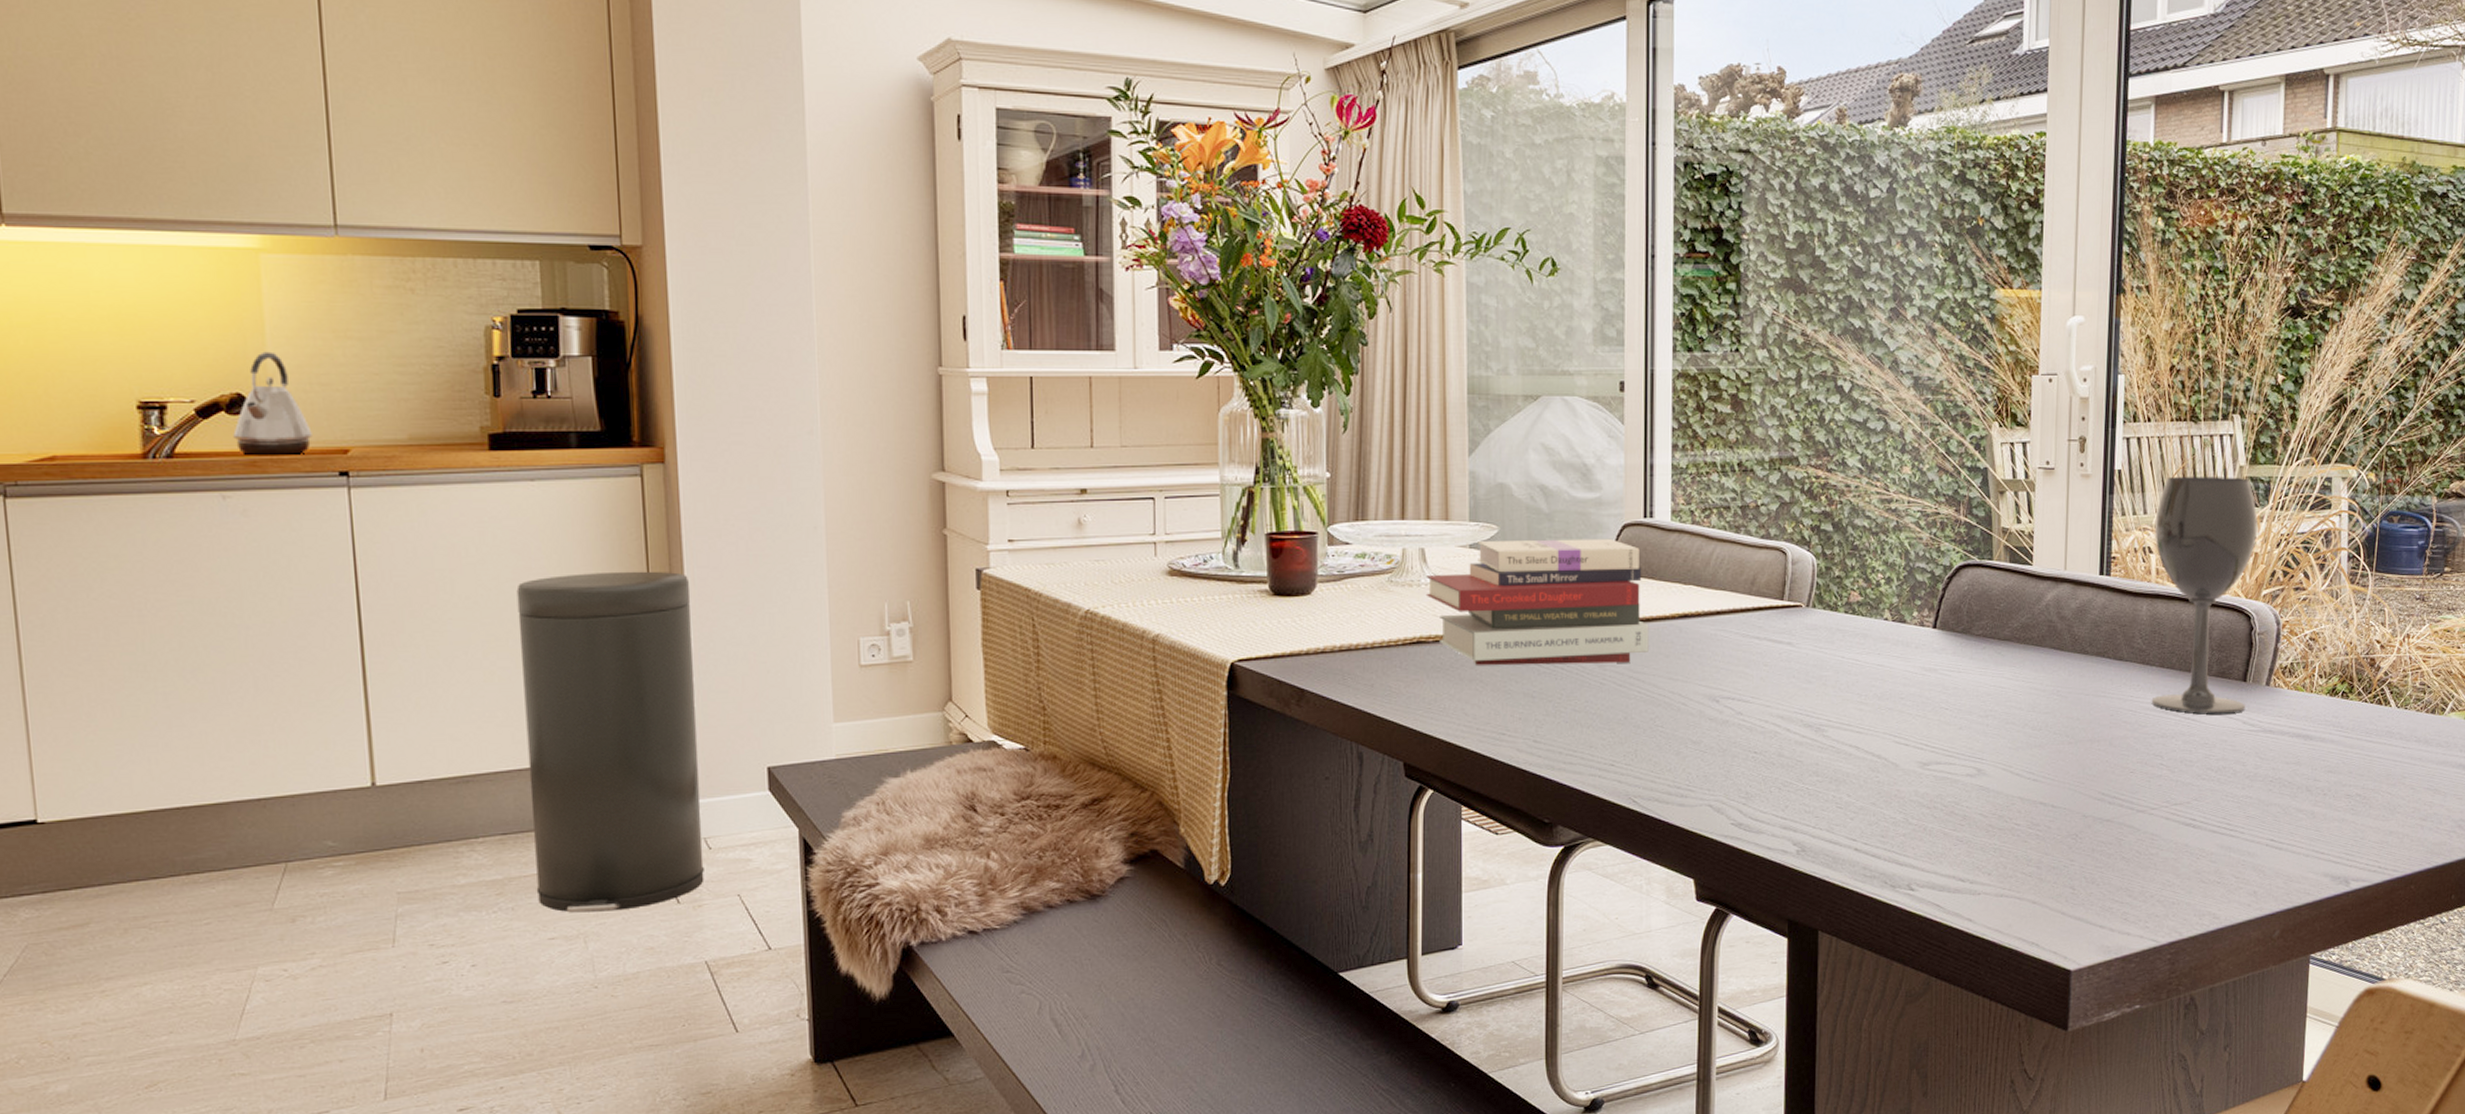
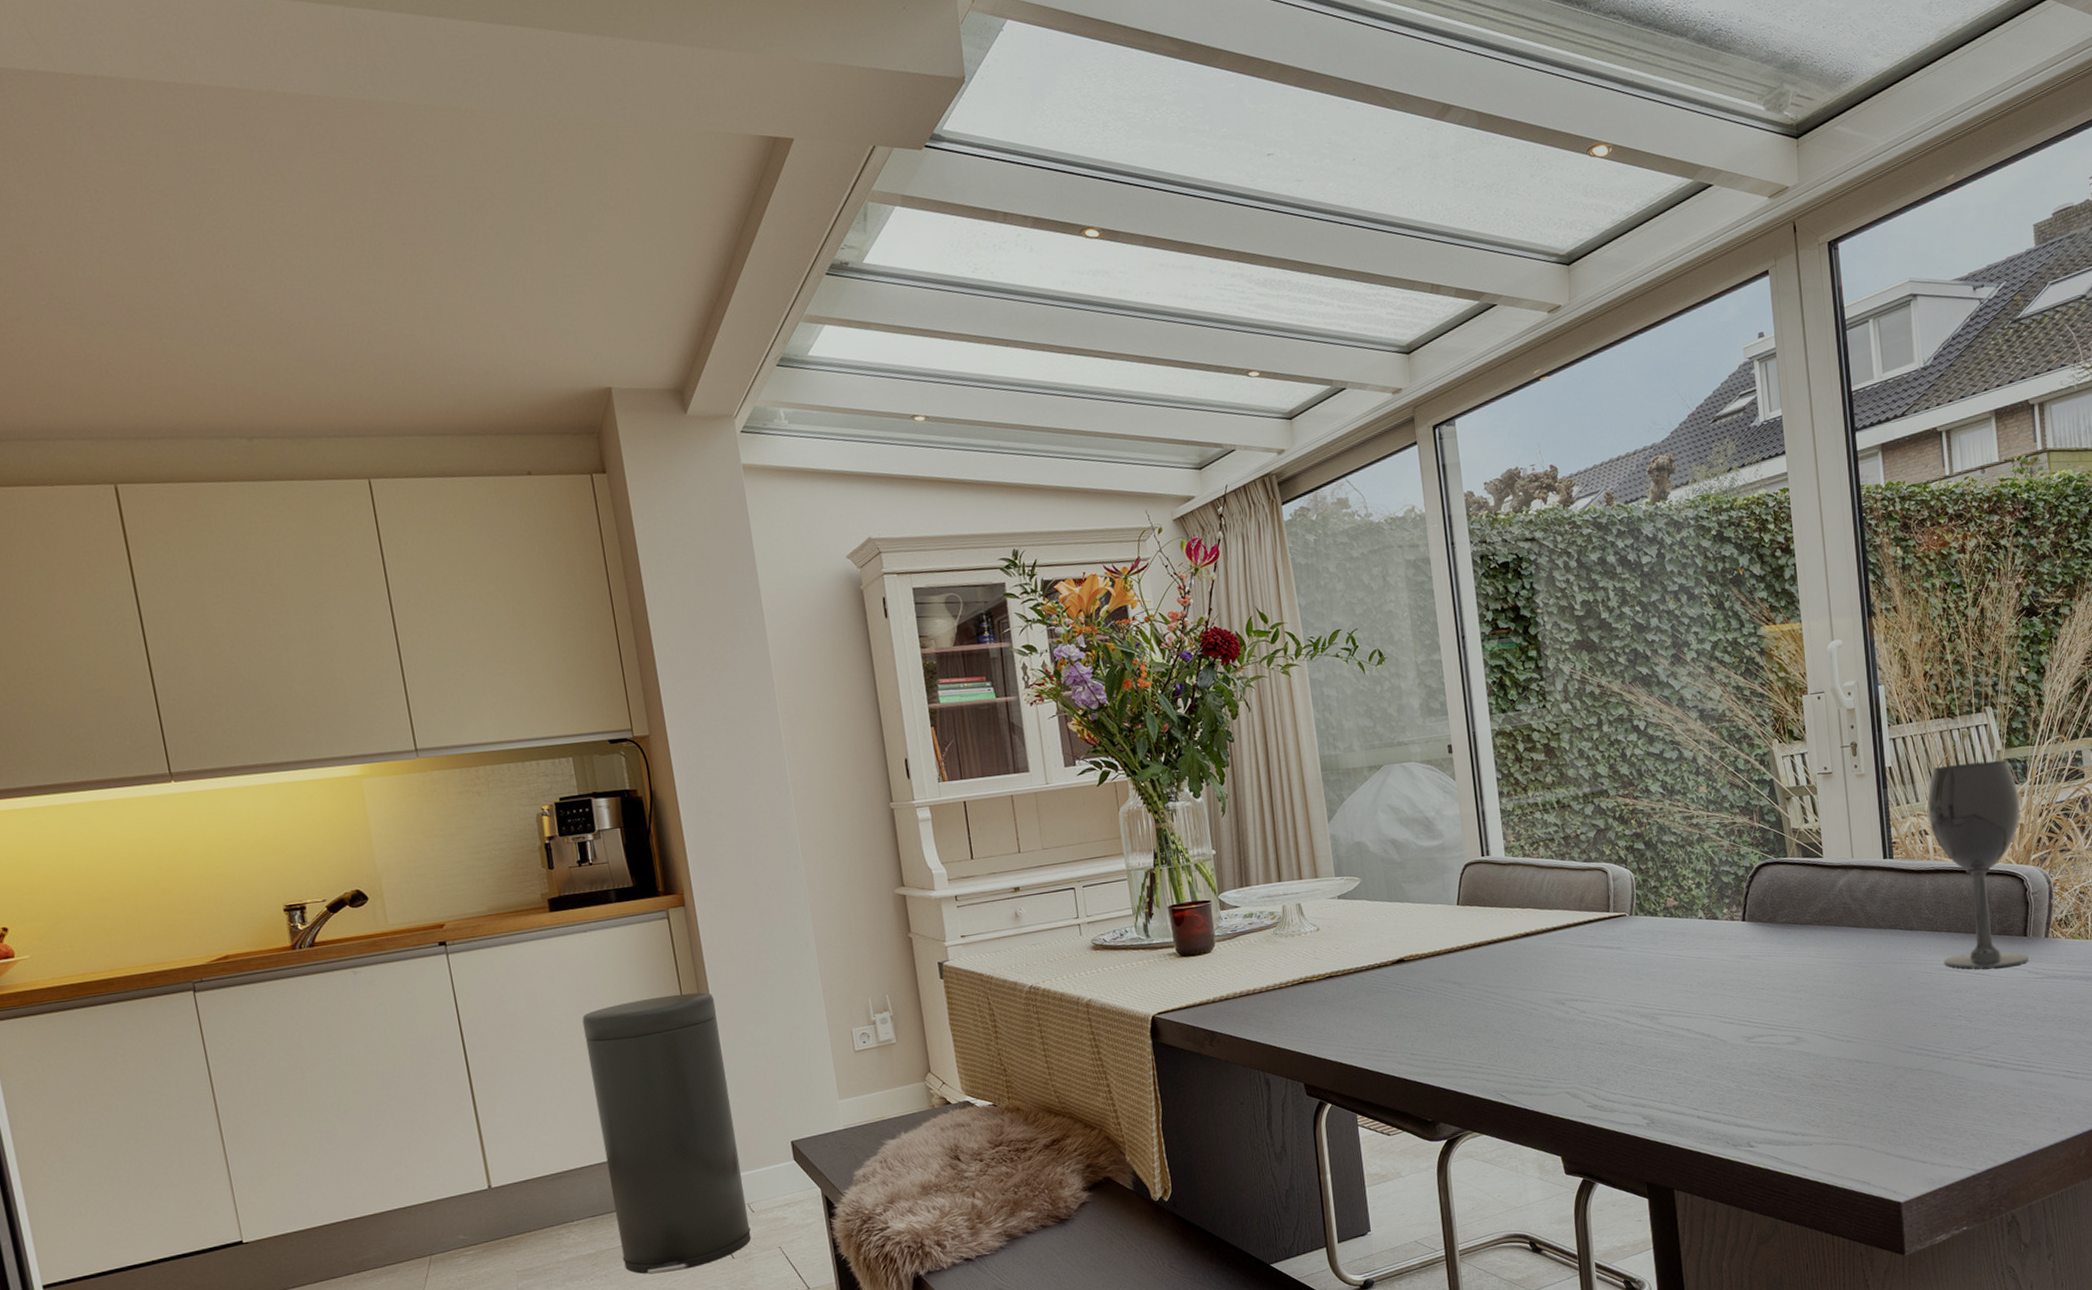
kettle: present [233,351,312,456] -> none [356,854,416,938]
books: present [1426,538,1649,665] -> none [1304,877,1499,996]

